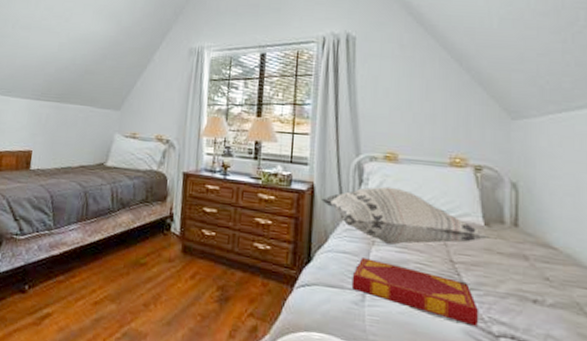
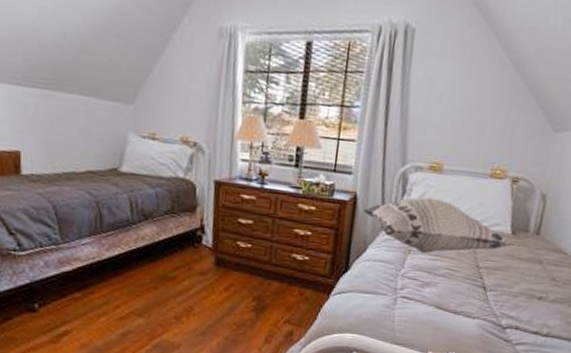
hardback book: present [351,258,478,326] -> none [385,266,493,321]

